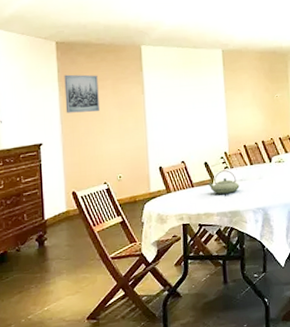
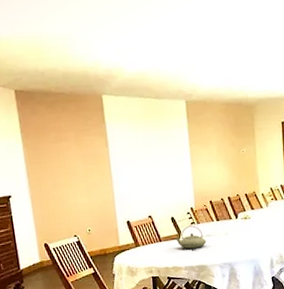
wall art: present [64,74,99,113] -> none [26,125,64,166]

